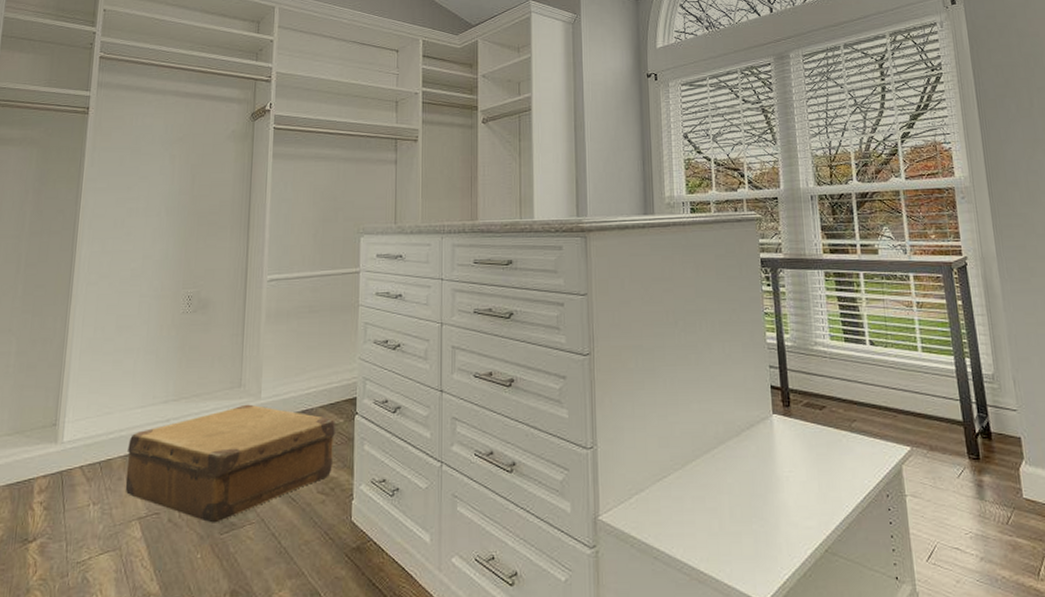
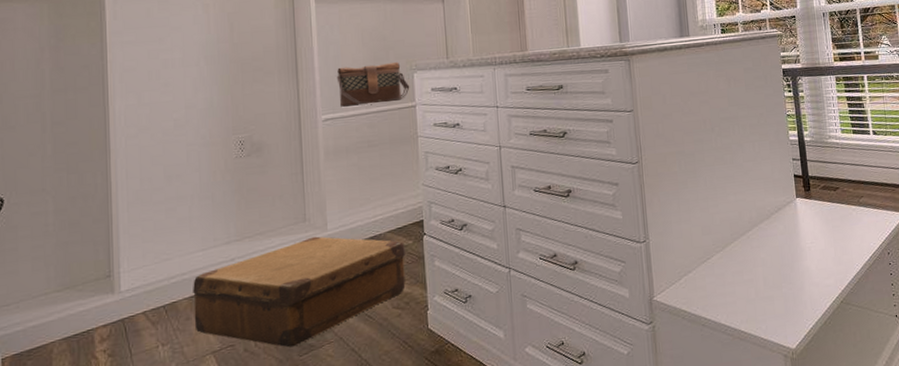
shoulder bag: none [285,225,356,268] -> present [336,62,410,107]

